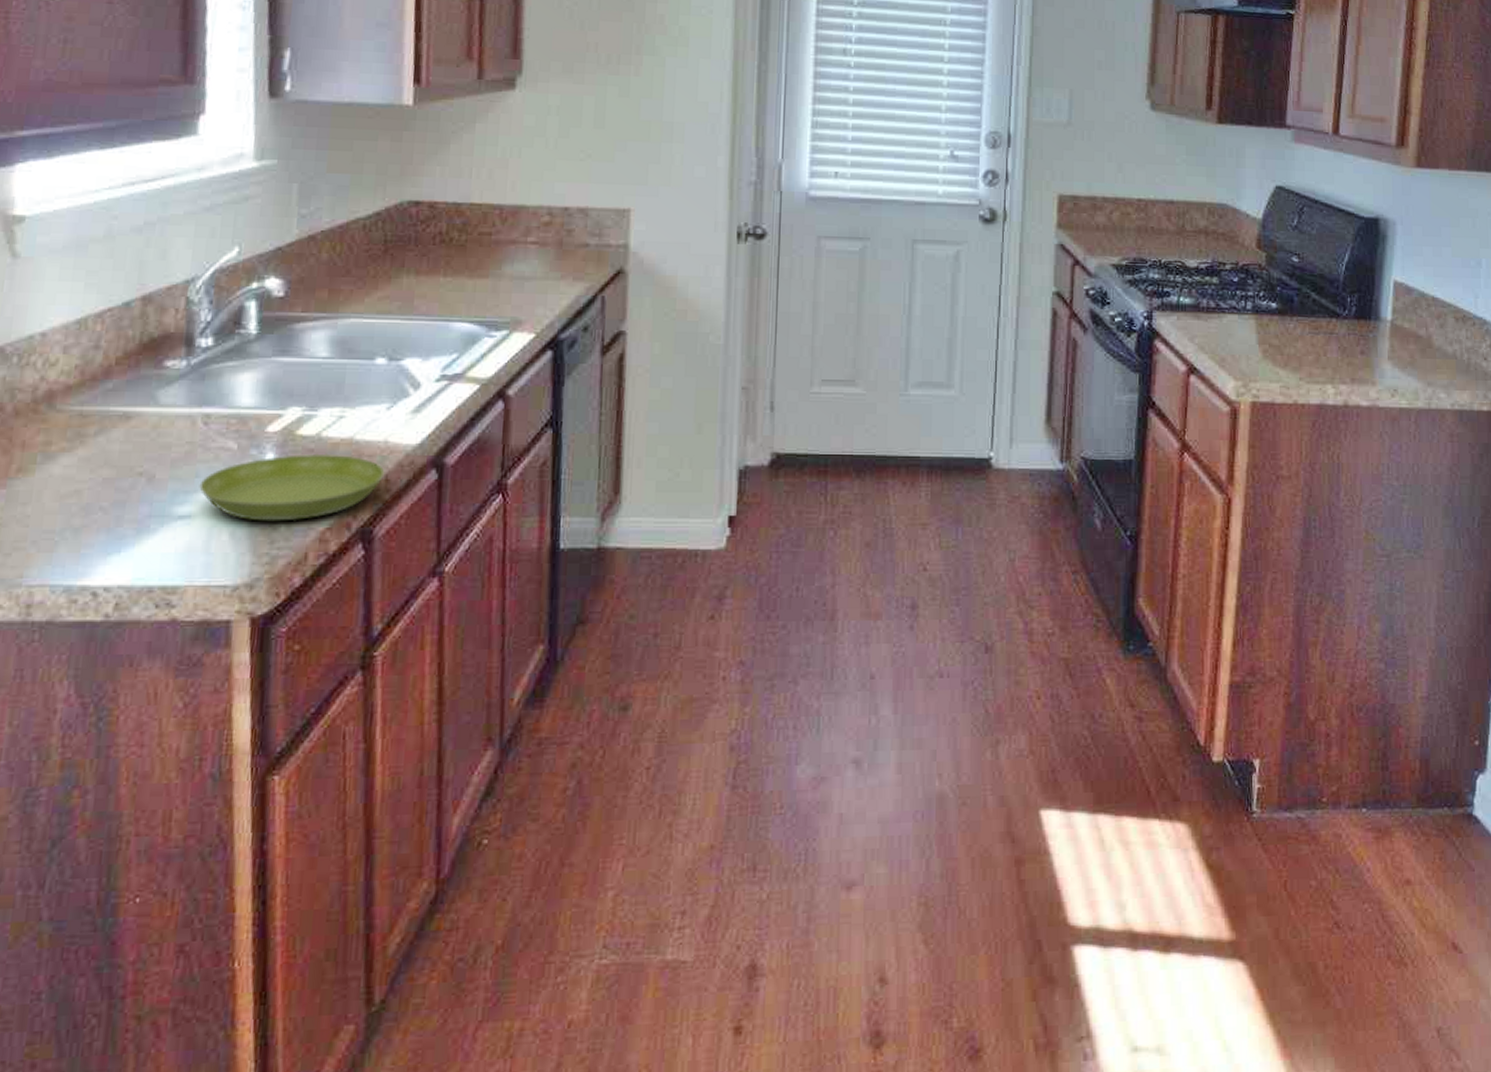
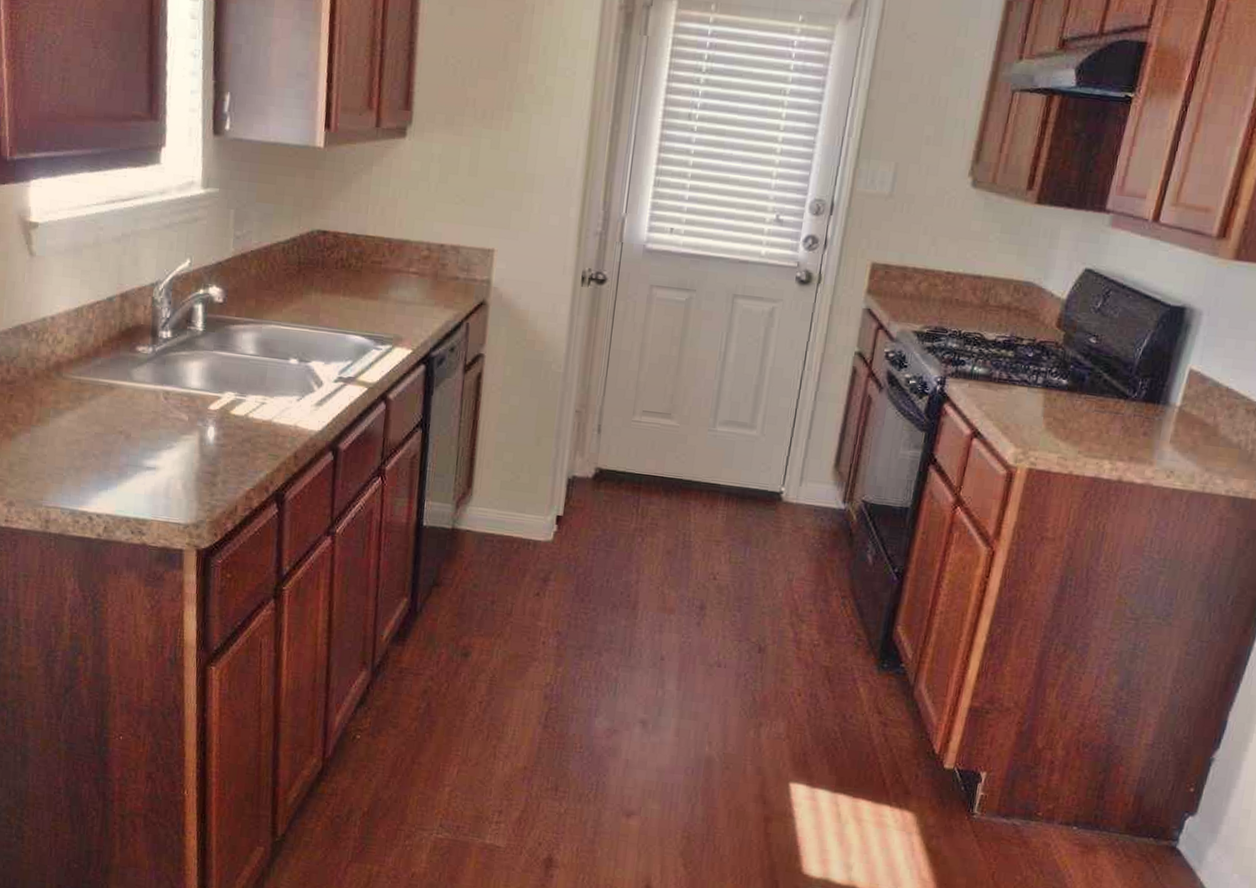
saucer: present [199,453,385,521] -> none [161,429,295,481]

